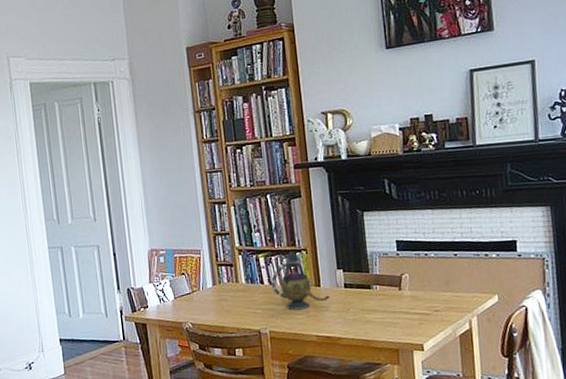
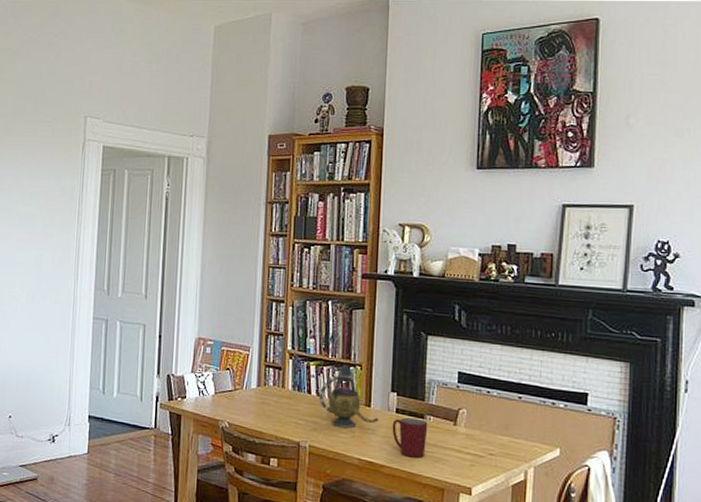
mug: none [342,289,377,326] -> present [392,417,428,458]

